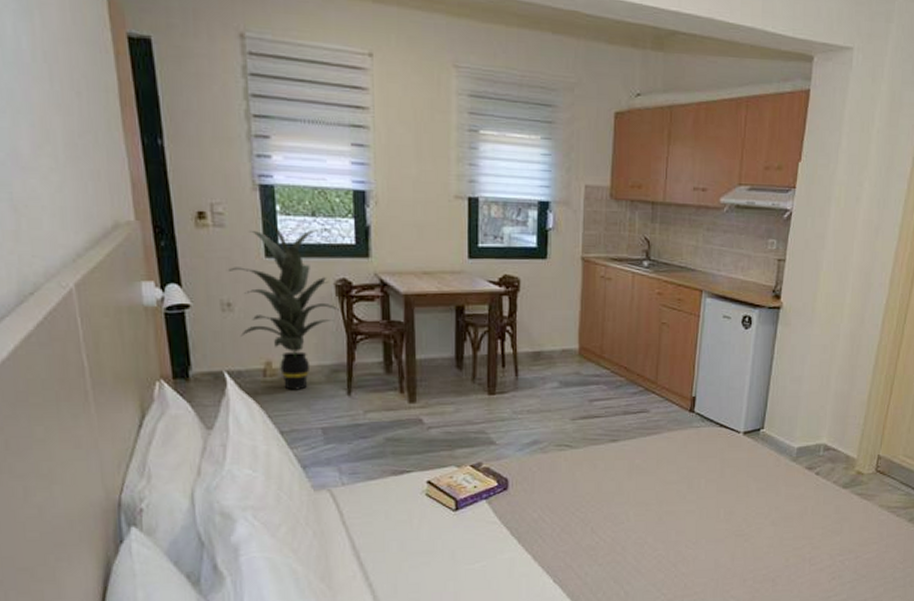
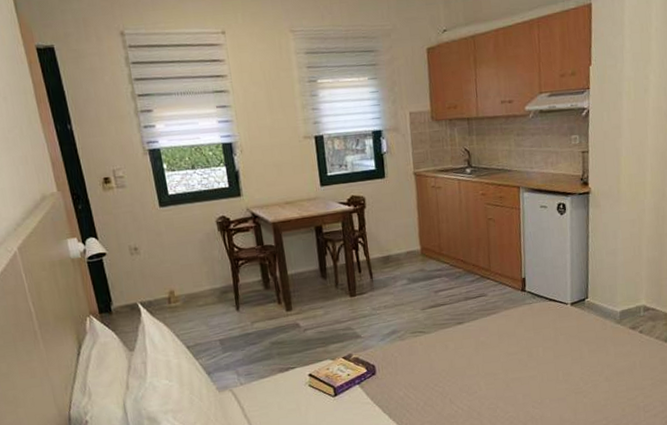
indoor plant: present [229,218,339,390] -> none [133,176,222,312]

